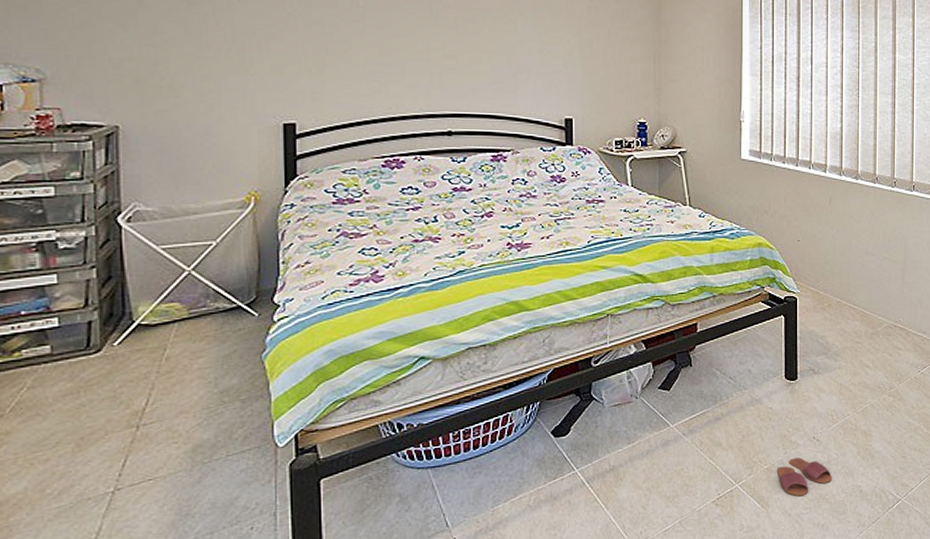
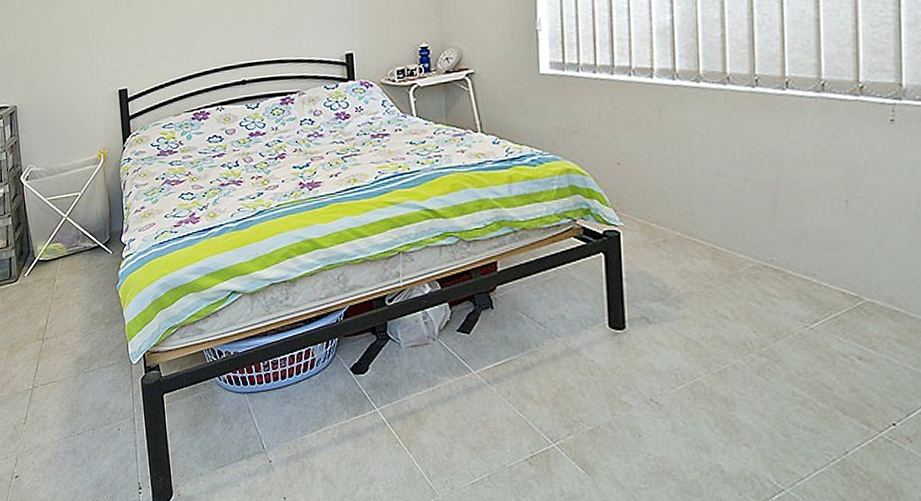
slippers: present [776,458,832,497] -> none [602,422,679,468]

